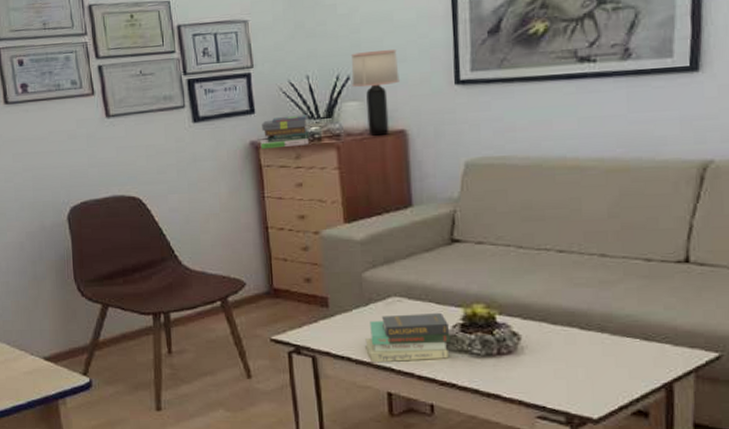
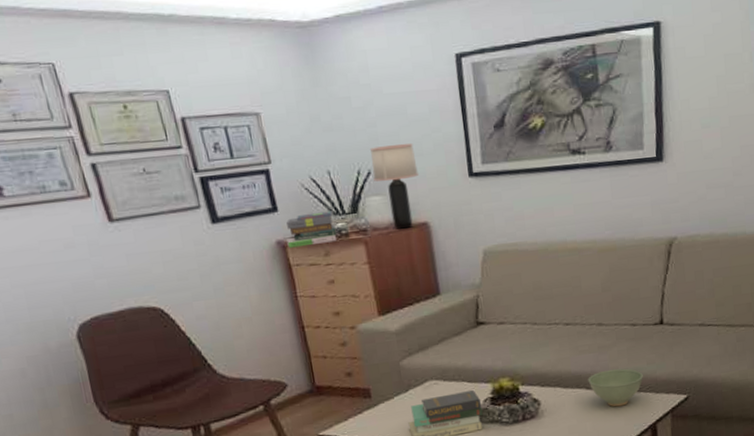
bowl: none [583,310,658,355] -> present [588,368,643,407]

